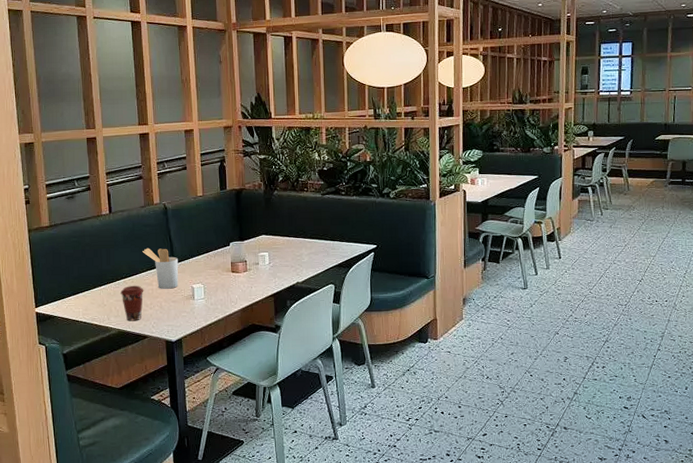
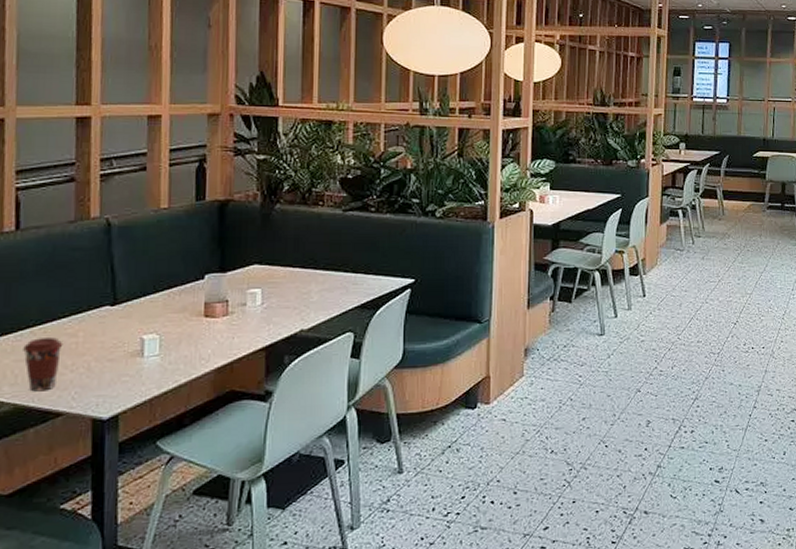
utensil holder: present [142,248,179,289] -> none [65,281,123,342]

